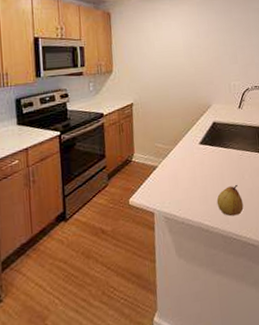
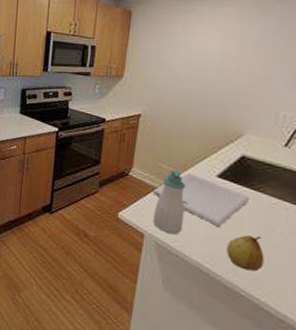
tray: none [154,146,225,186] -> present [152,173,251,227]
soap bottle: none [158,145,183,206] -> present [153,169,187,235]

